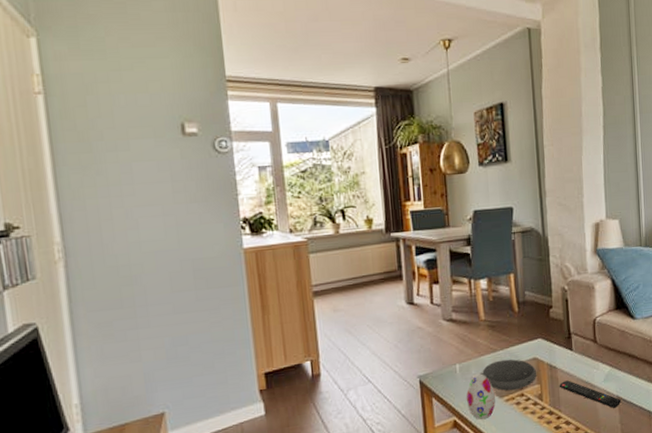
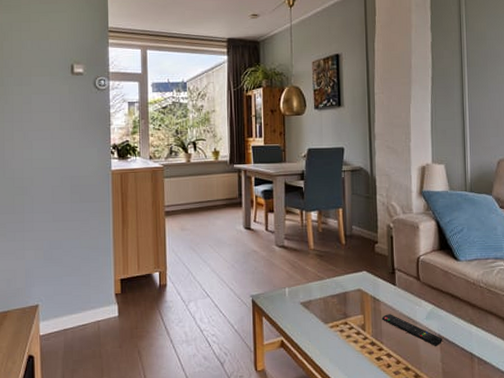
decorative egg: present [466,373,496,419] -> none [293,299,321,342]
speaker: present [479,359,537,391] -> none [306,288,361,318]

